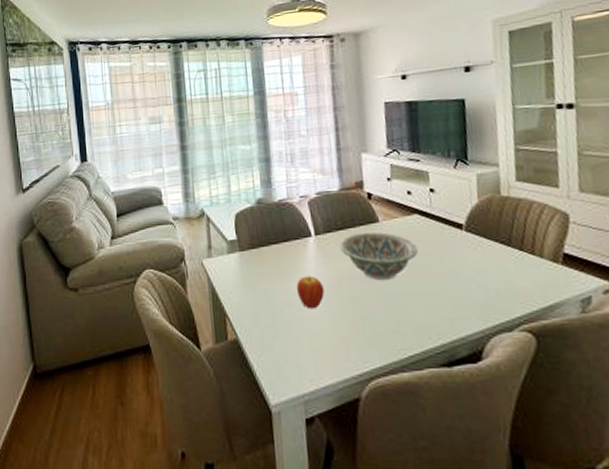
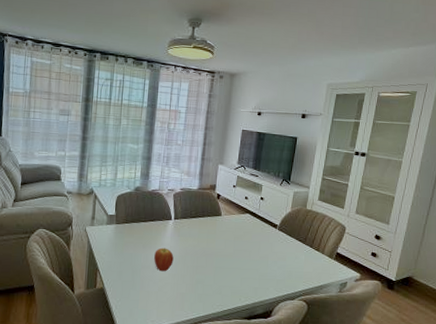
decorative bowl: present [339,231,418,281] -> none [190,221,244,258]

